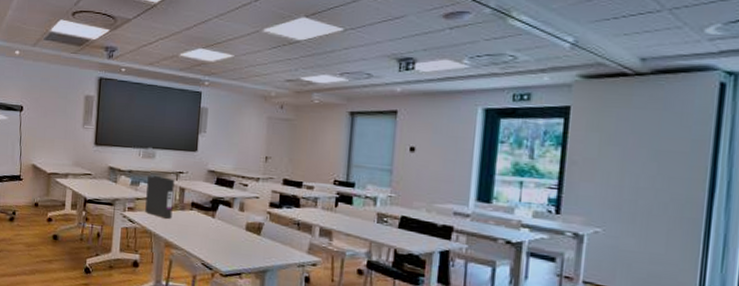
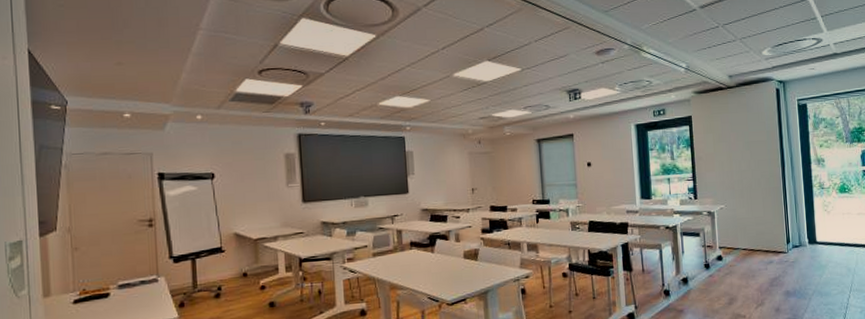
binder: present [145,175,175,219] -> none [363,222,393,263]

